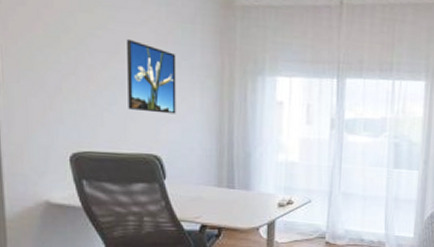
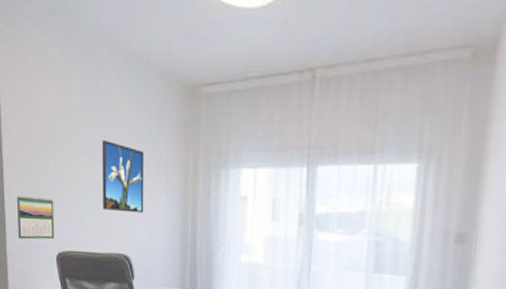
calendar: none [15,90,67,139] -> present [17,195,55,240]

